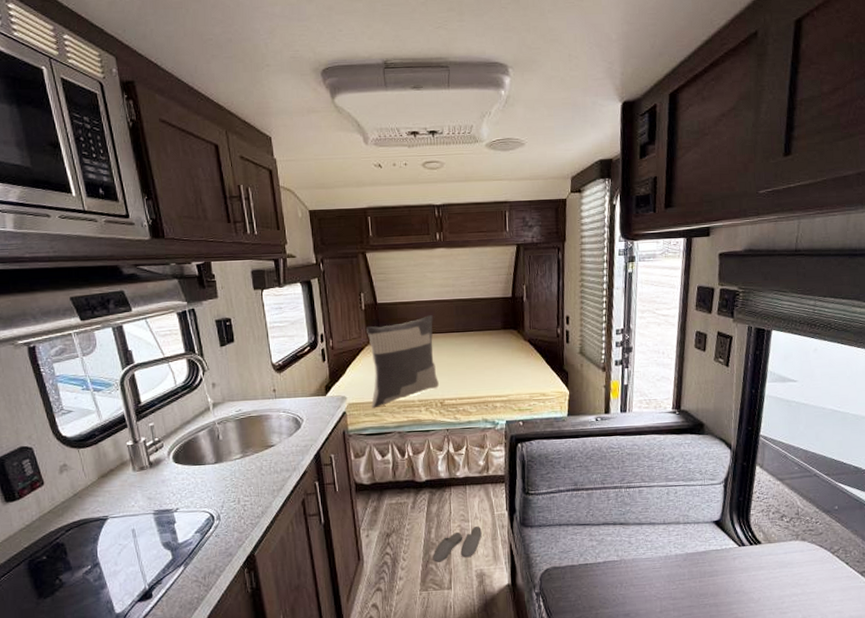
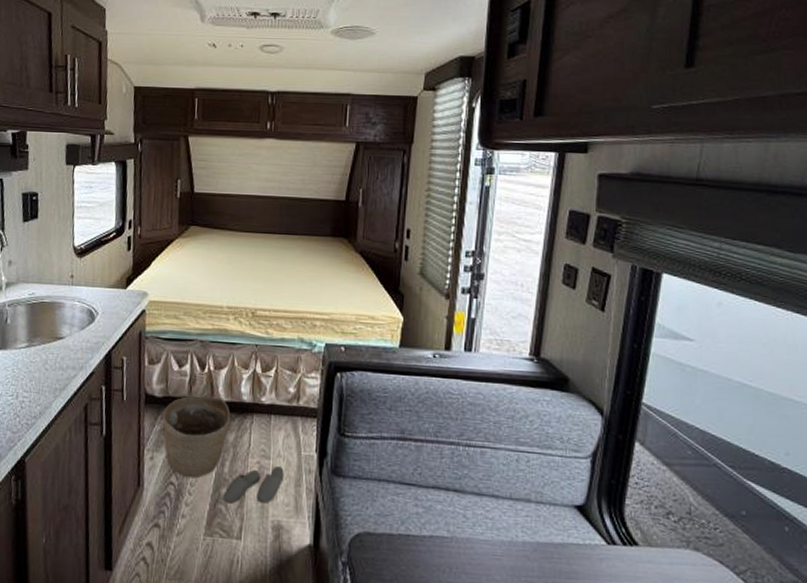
pillow: present [366,315,439,409] -> none [174,212,254,310]
basket: none [372,477,432,547] -> present [162,395,231,479]

